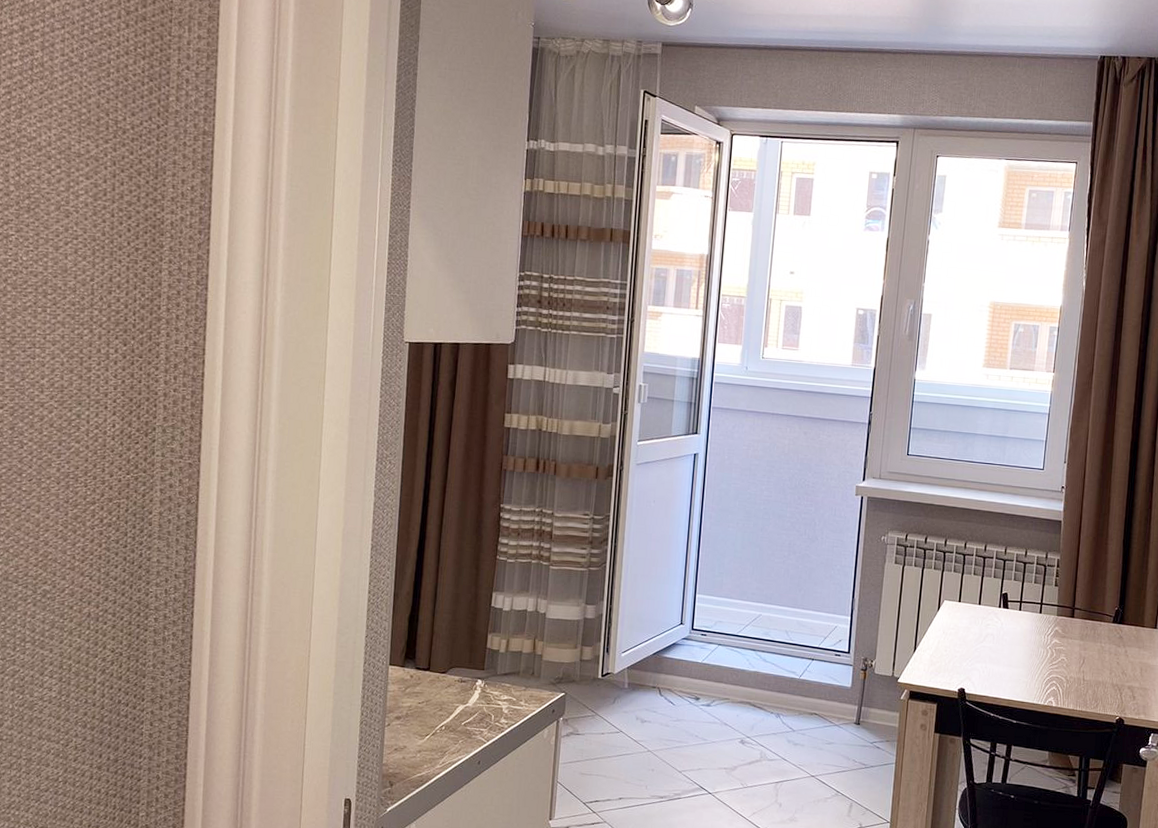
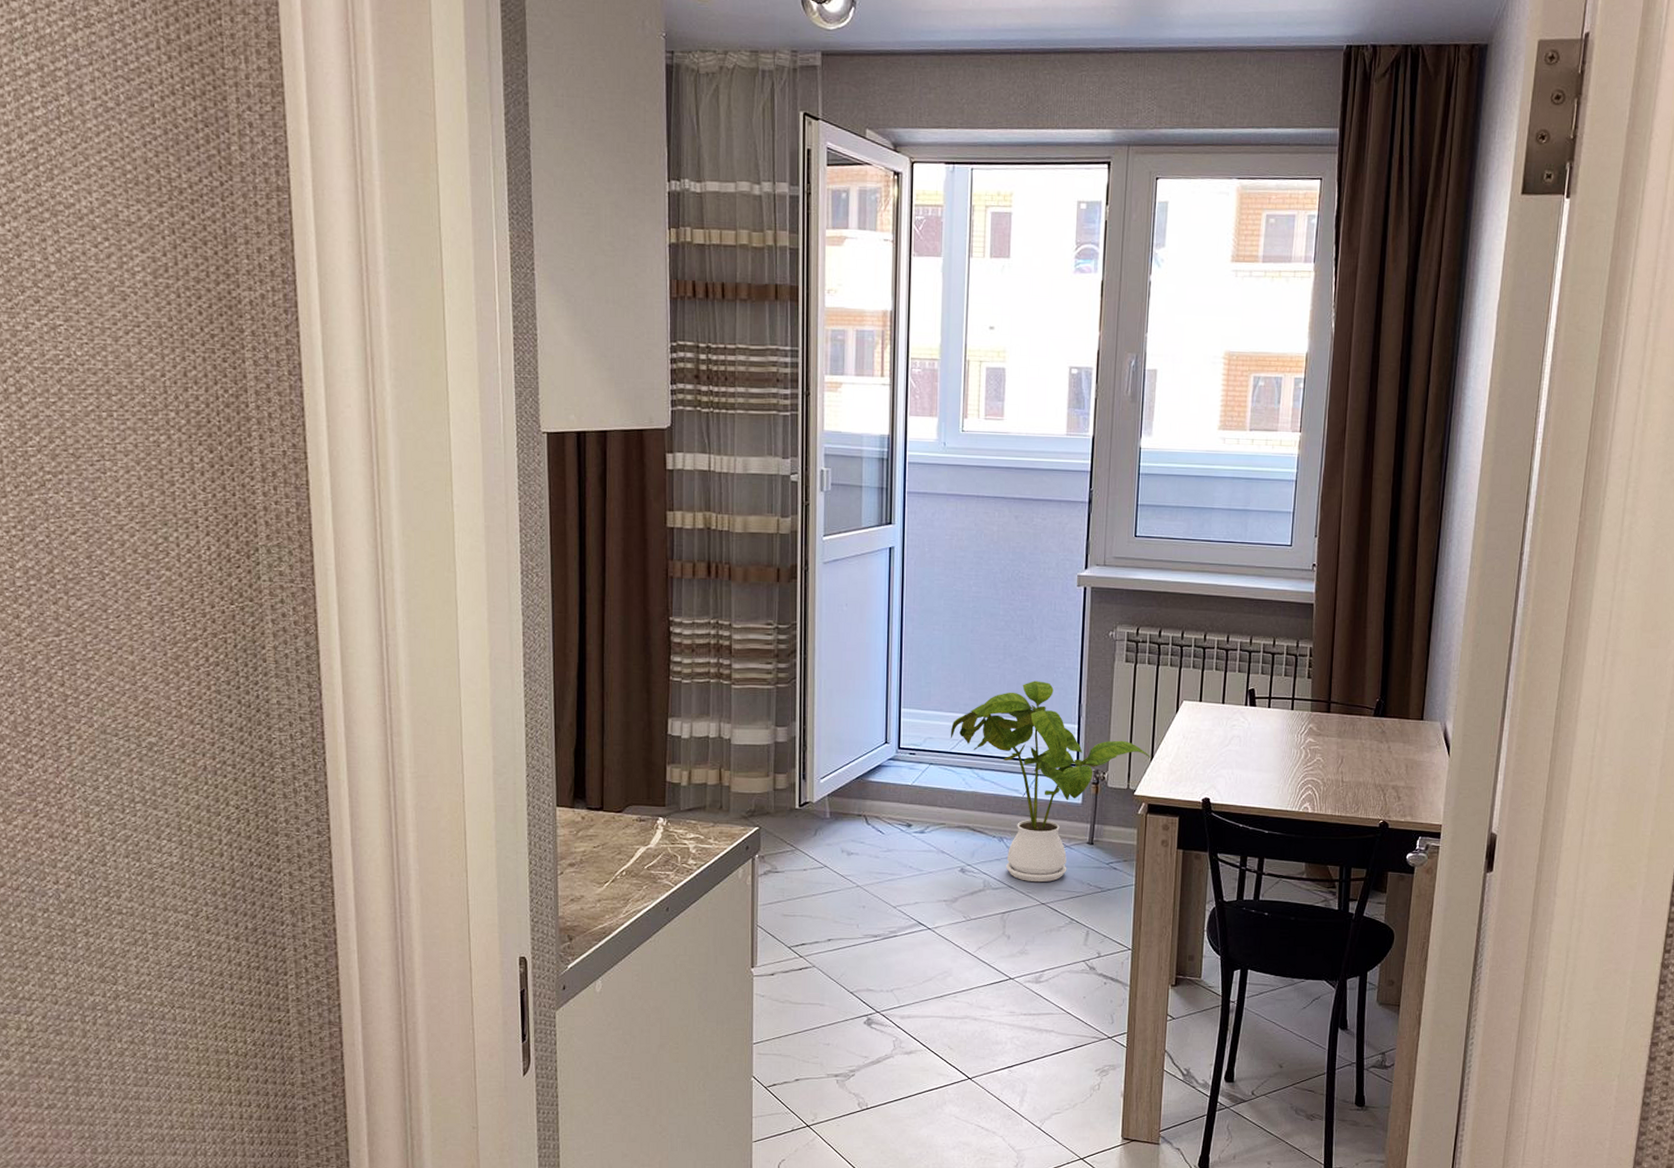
house plant: none [737,576,915,757] -> present [950,681,1152,883]

